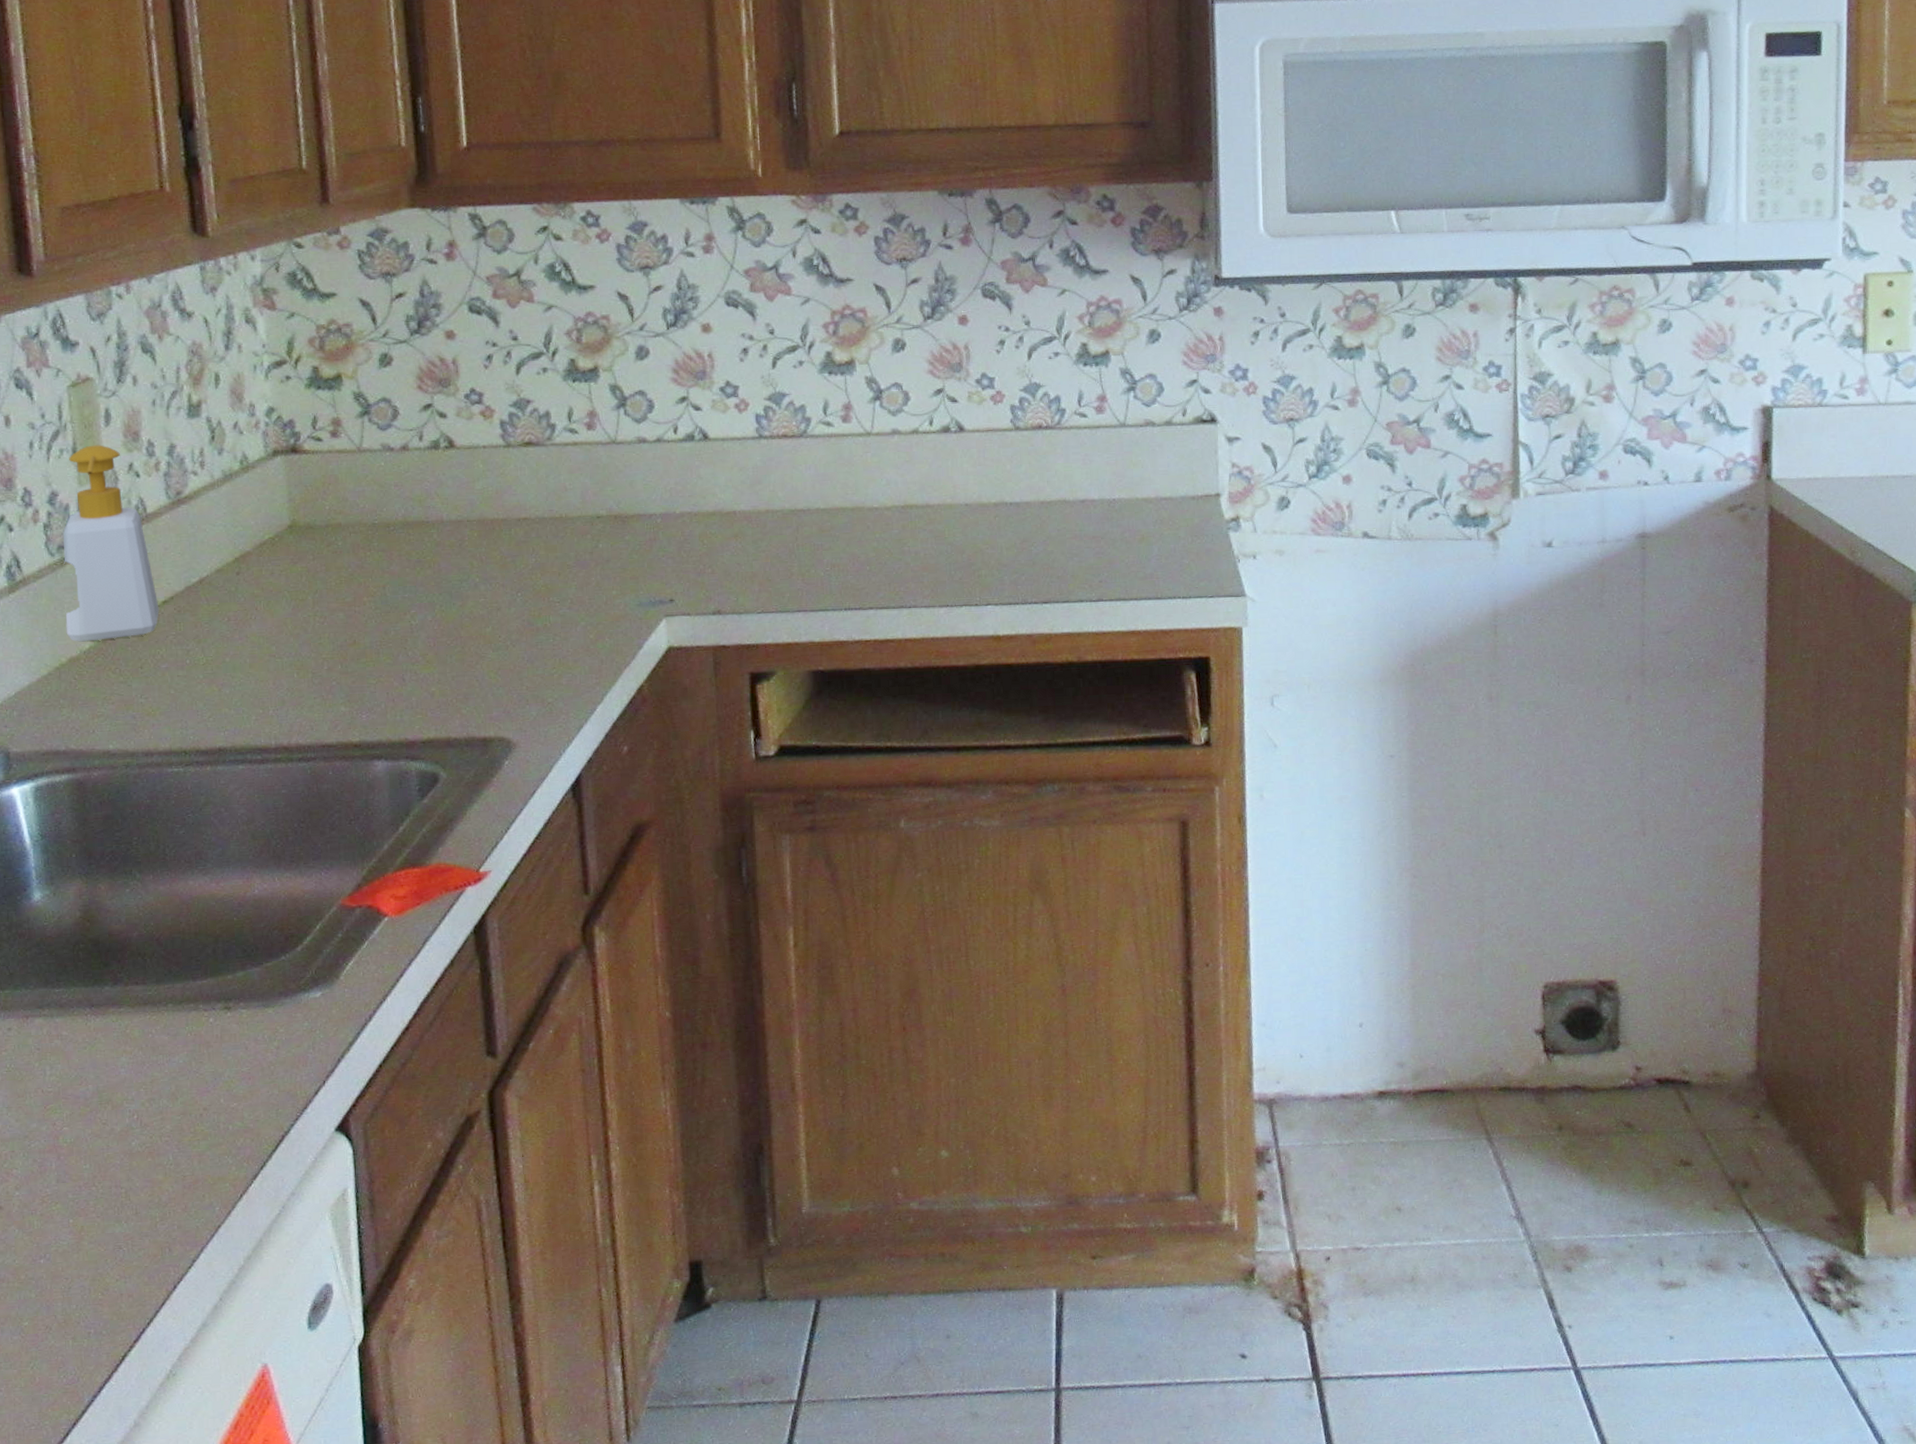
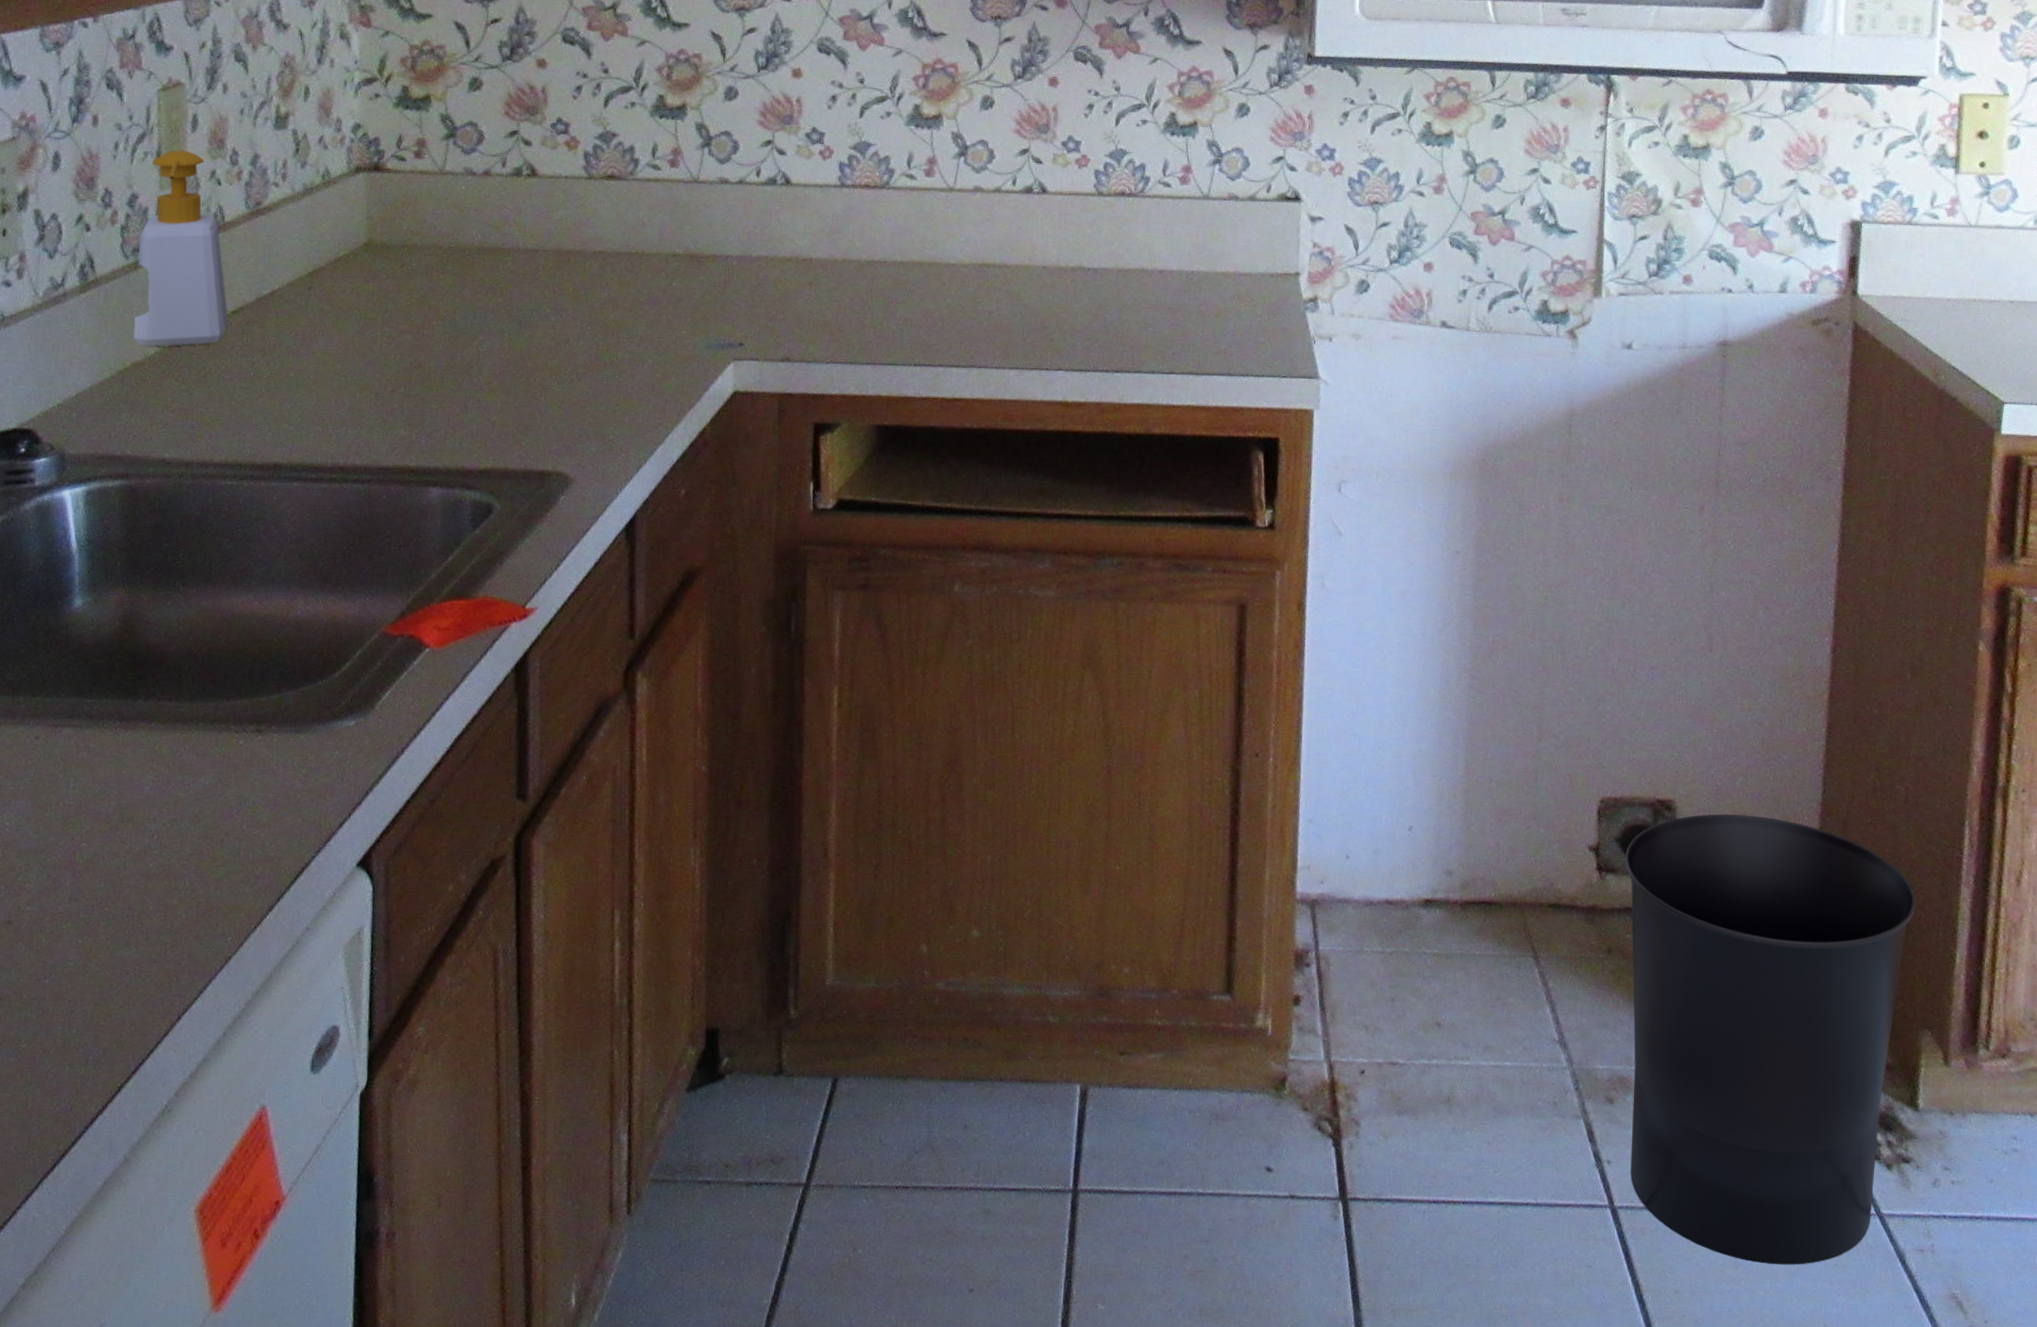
waste bin: none [1571,990,1855,1411] -> present [1625,814,1916,1265]

